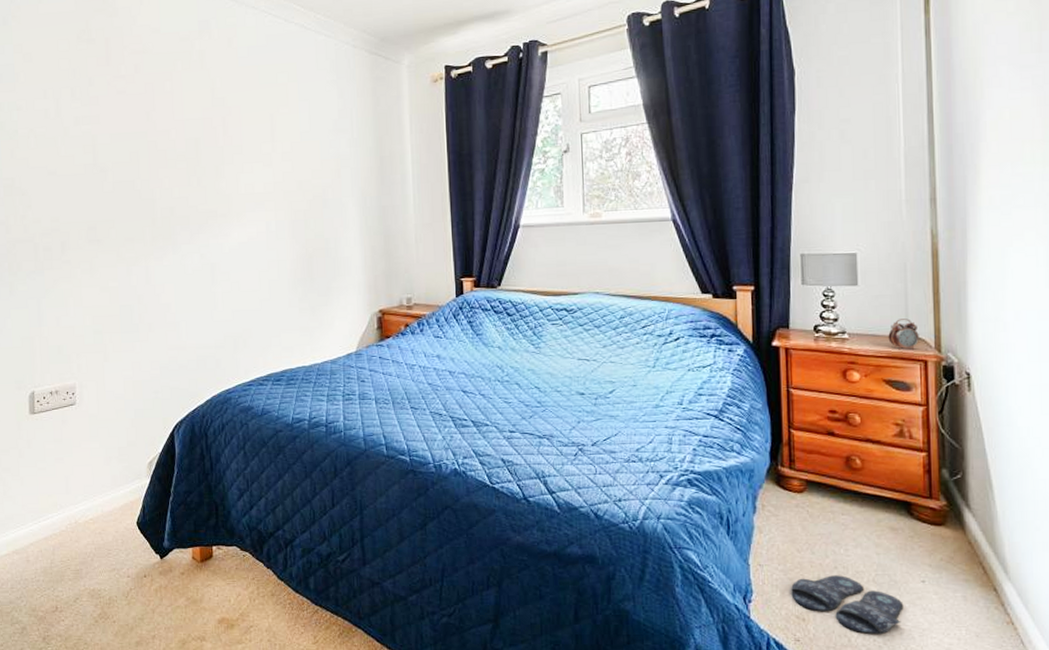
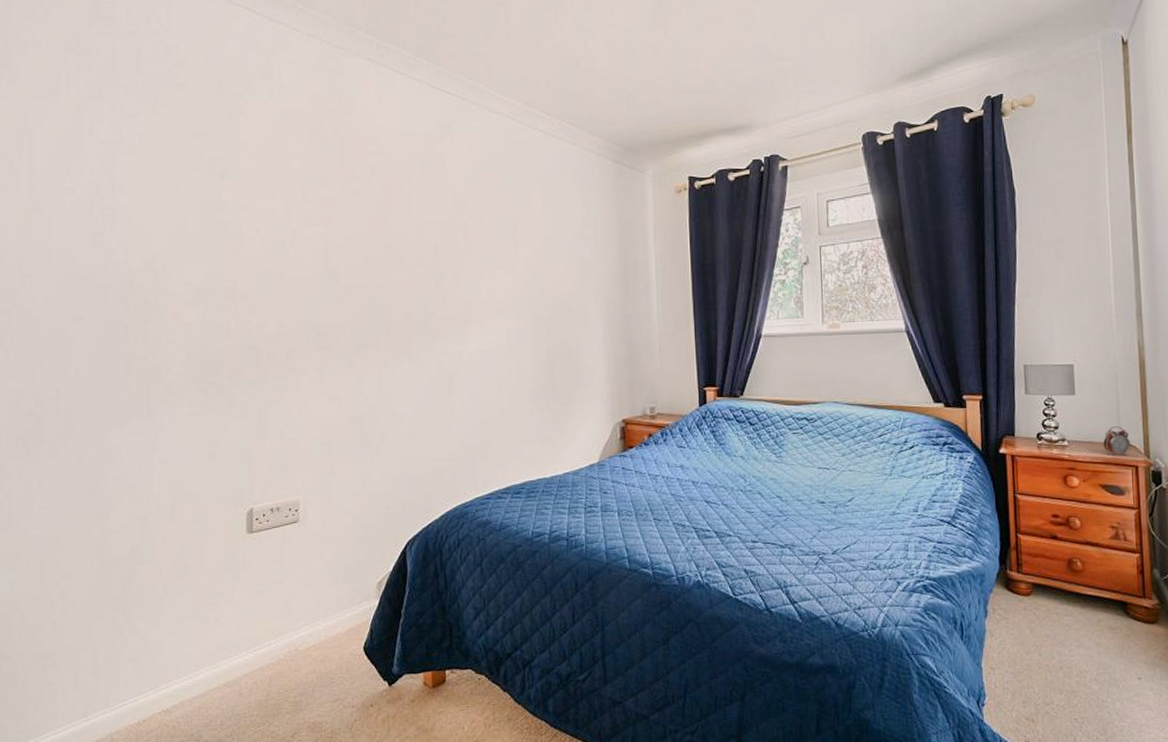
slippers: present [791,575,904,635] -> none [1021,675,1123,733]

